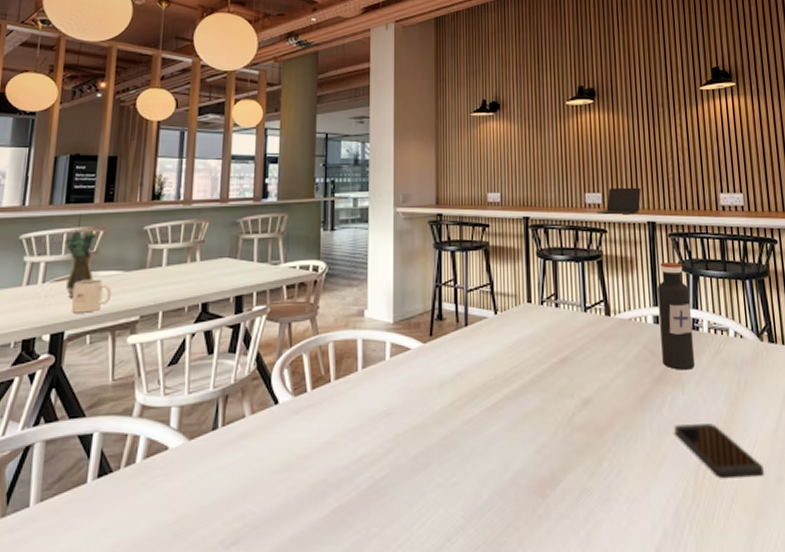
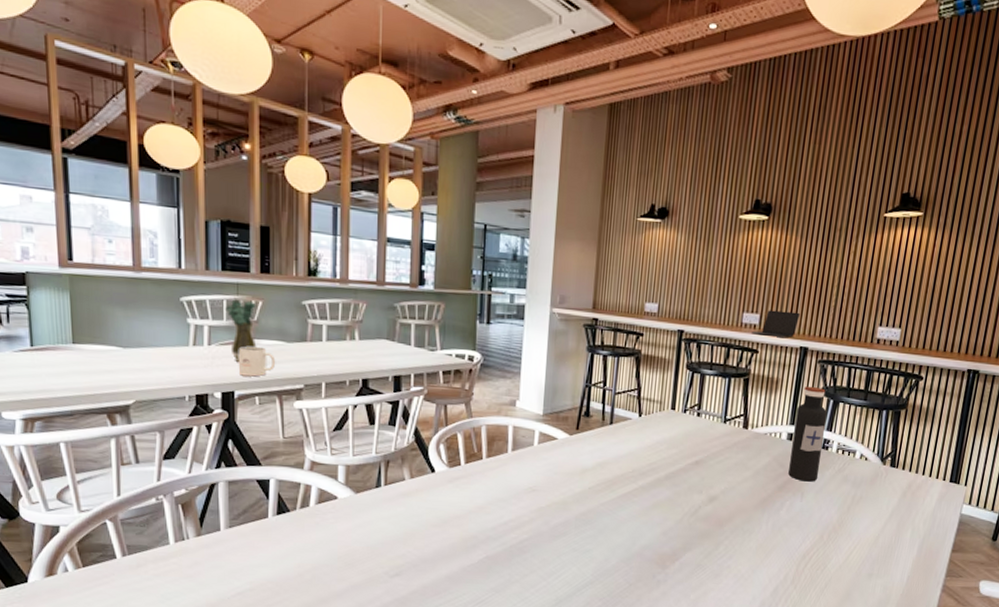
phone: present [674,423,764,477] -> none [787,524,859,570]

